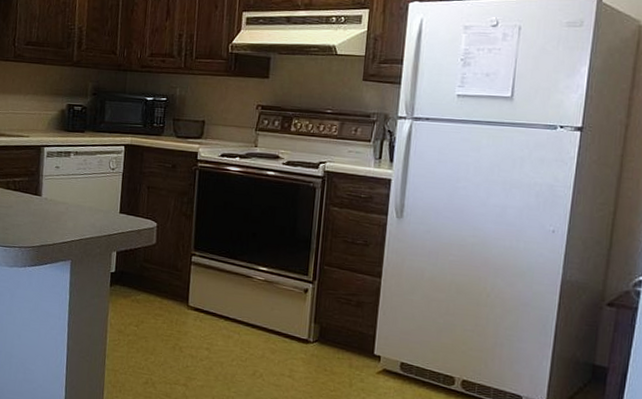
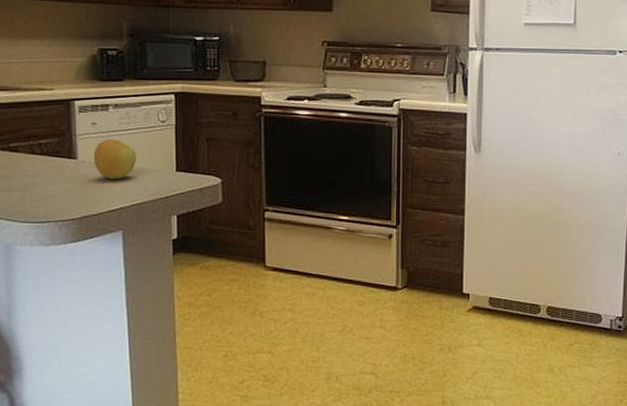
apple: none [54,181,89,216] -> present [93,139,137,180]

